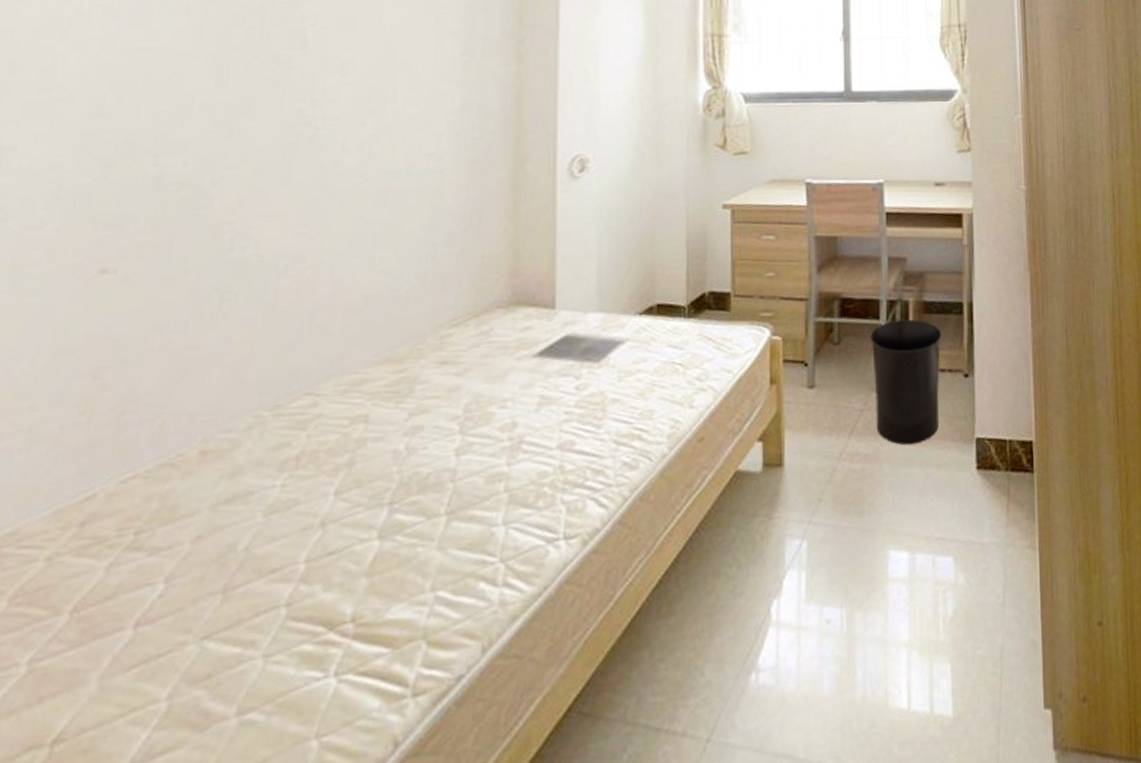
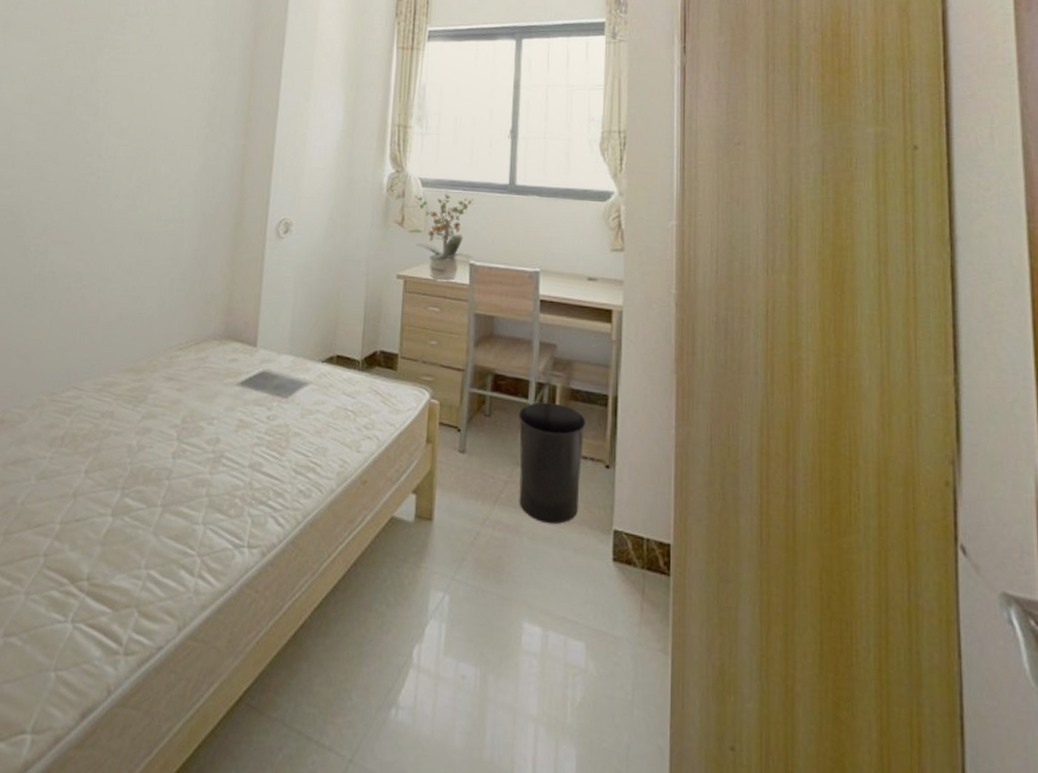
potted plant: none [736,108,810,205] -> present [414,194,474,280]

